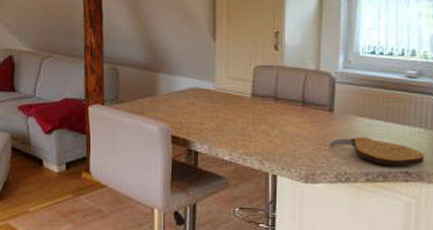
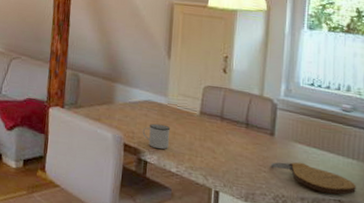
mug: none [190,111,221,138] -> present [142,123,171,150]

